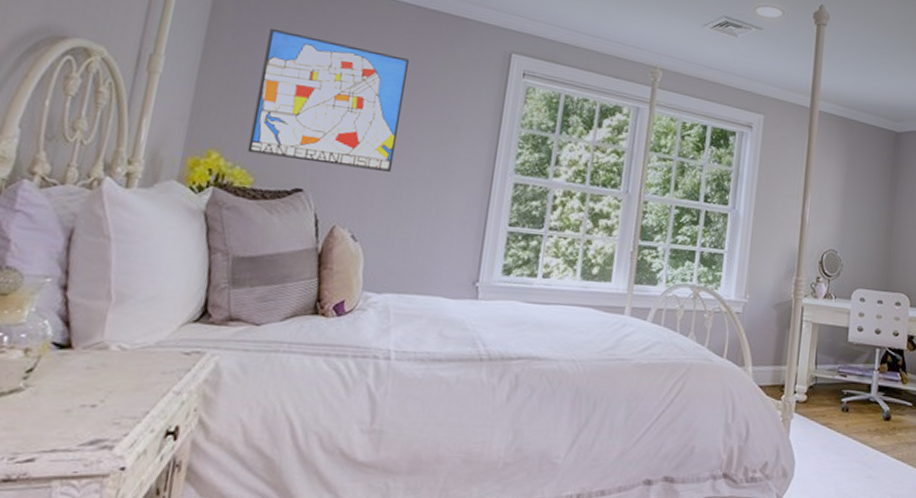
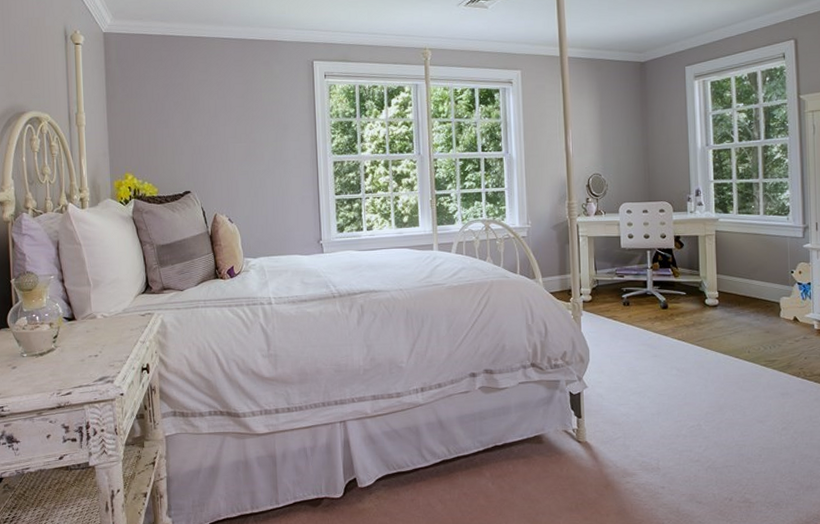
wall art: present [247,27,409,172] -> none [145,78,246,171]

